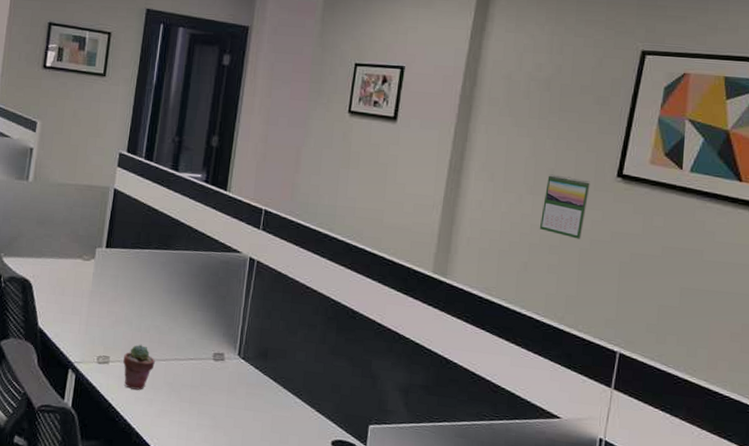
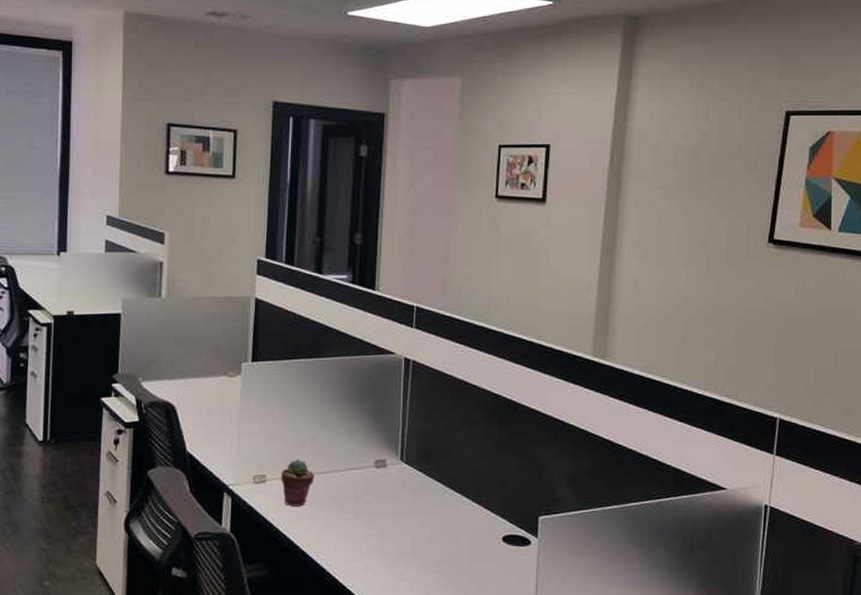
calendar: present [539,174,590,239] -> none [695,245,743,309]

